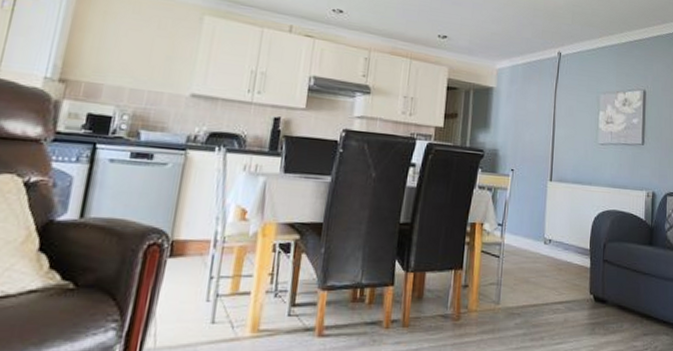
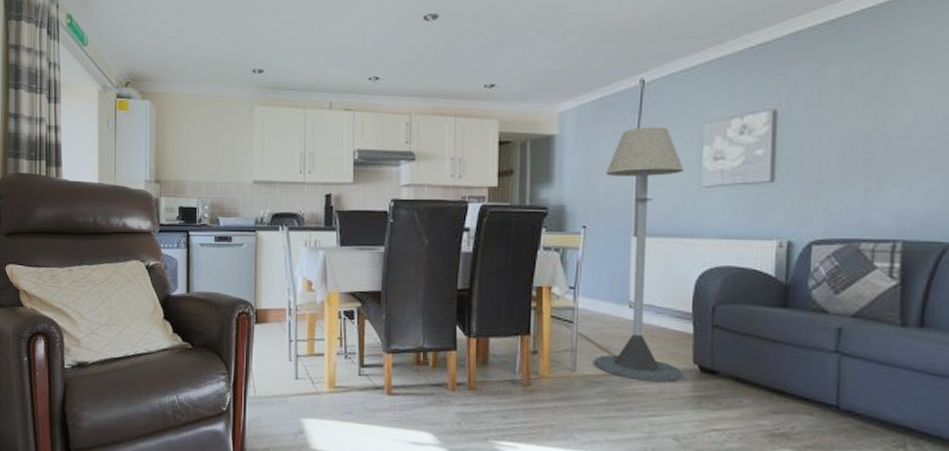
floor lamp: none [515,90,586,312] -> present [595,126,684,382]

